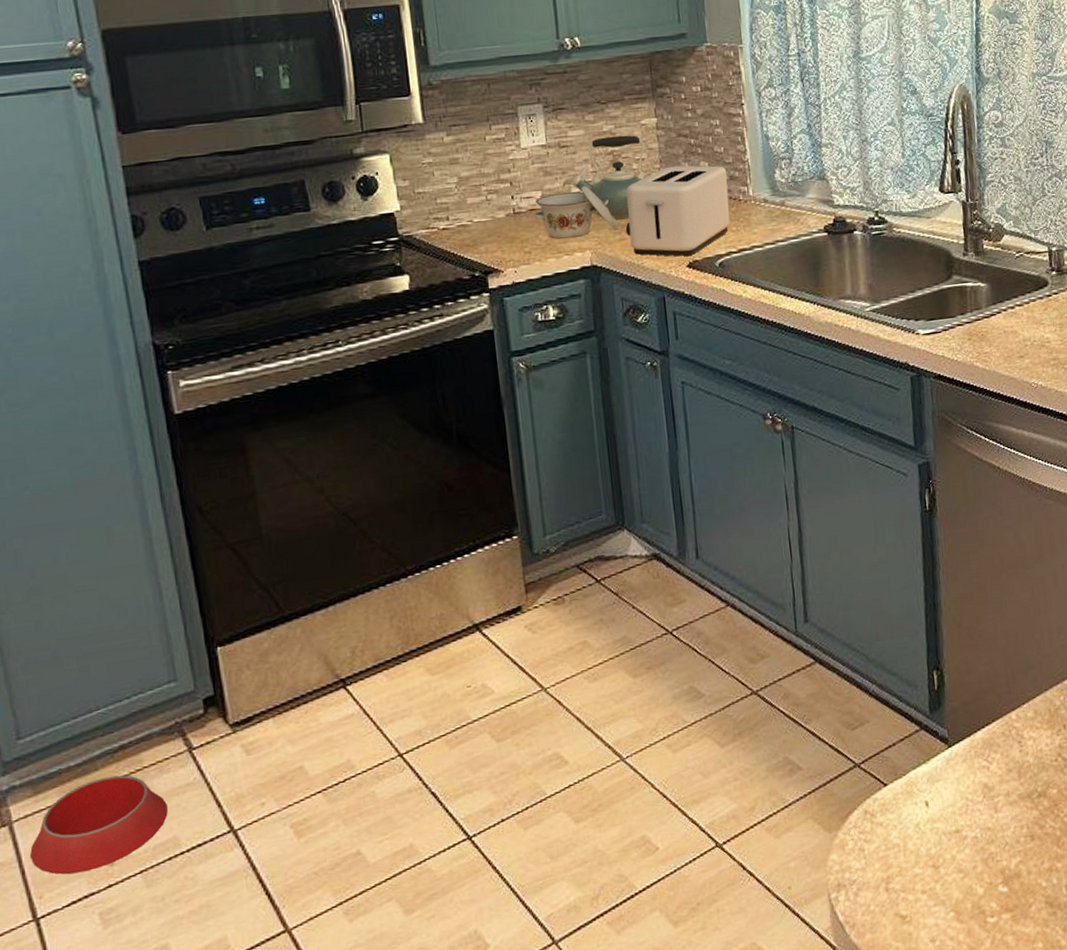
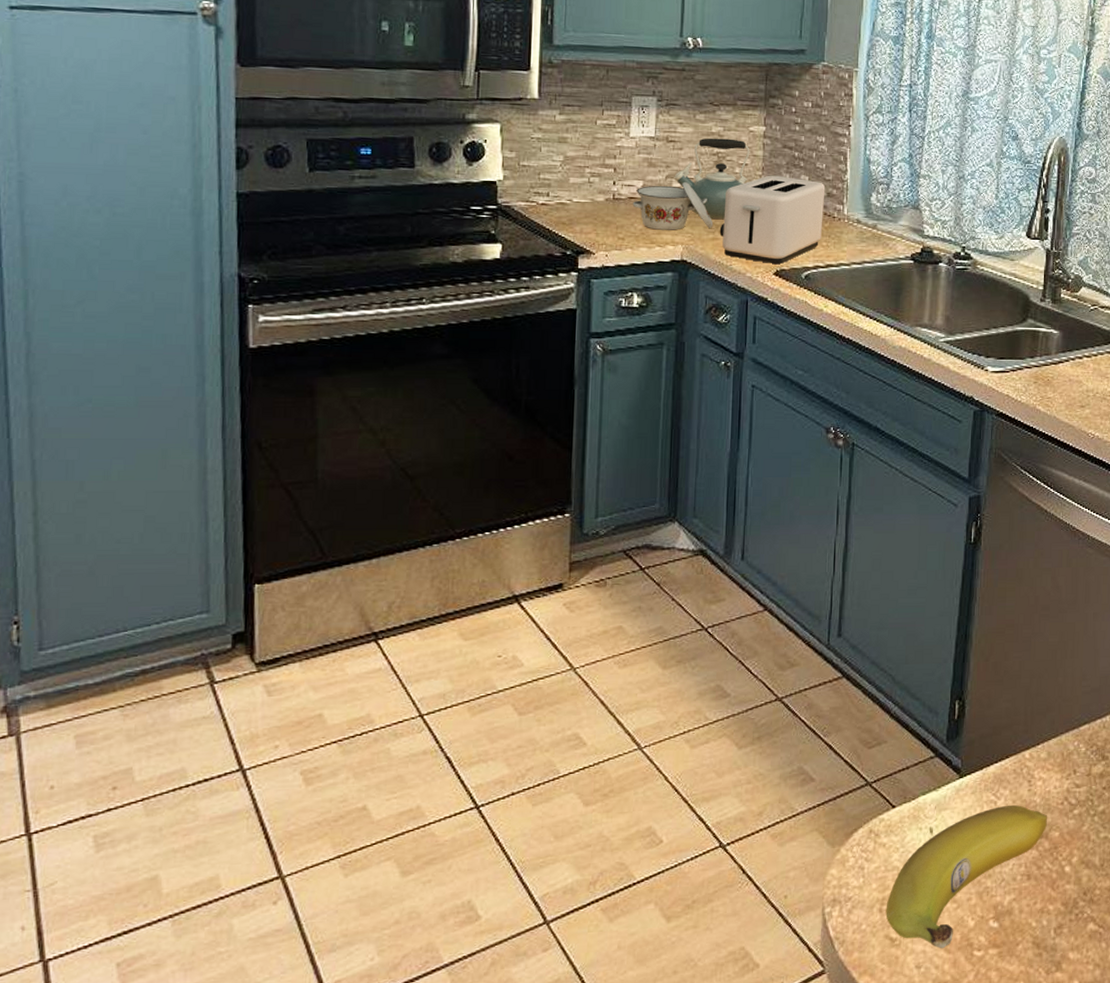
pet bowl: present [29,775,168,874] -> none [32,699,180,792]
fruit: none [891,767,1045,920] -> present [885,804,1048,949]

